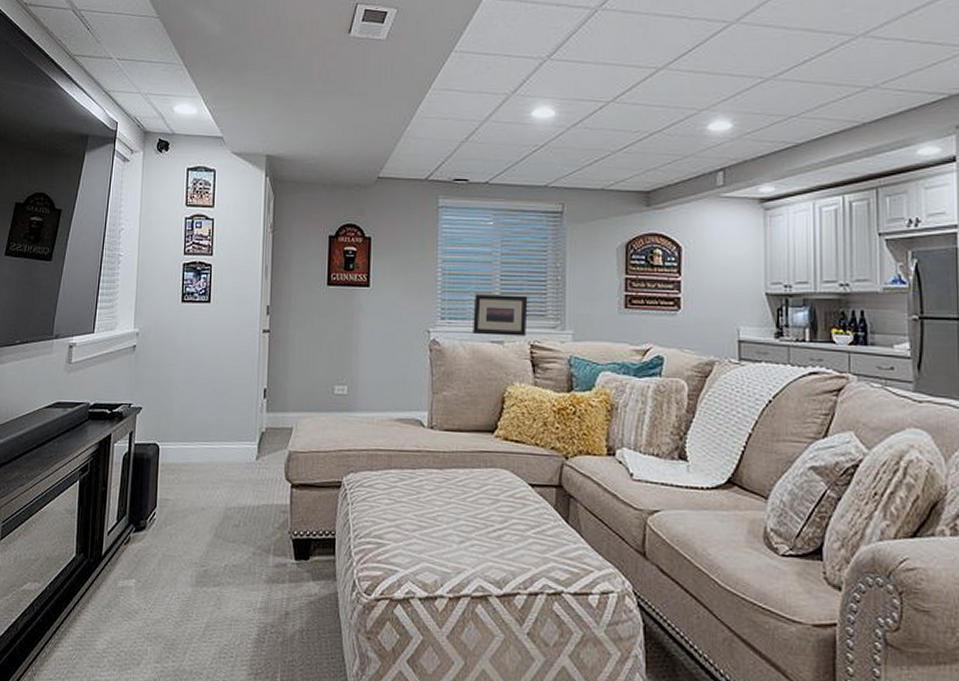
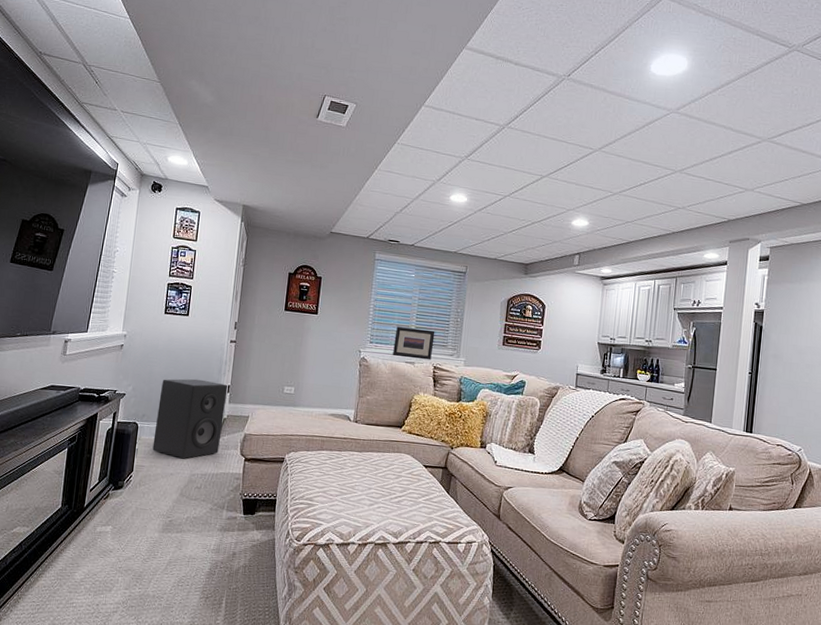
bookshelf speaker: none [178,383,264,489] -> present [152,379,228,459]

